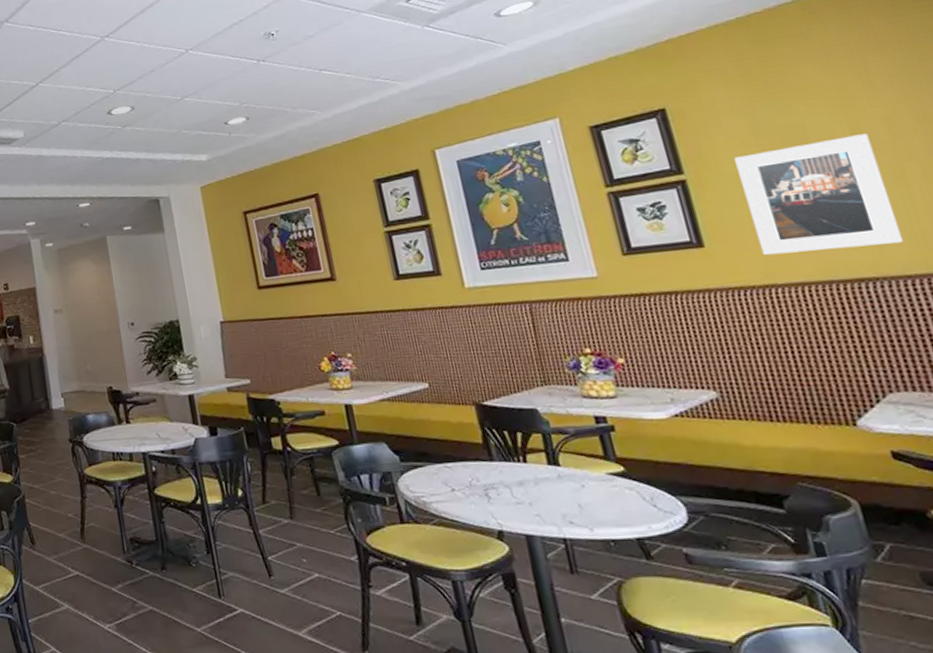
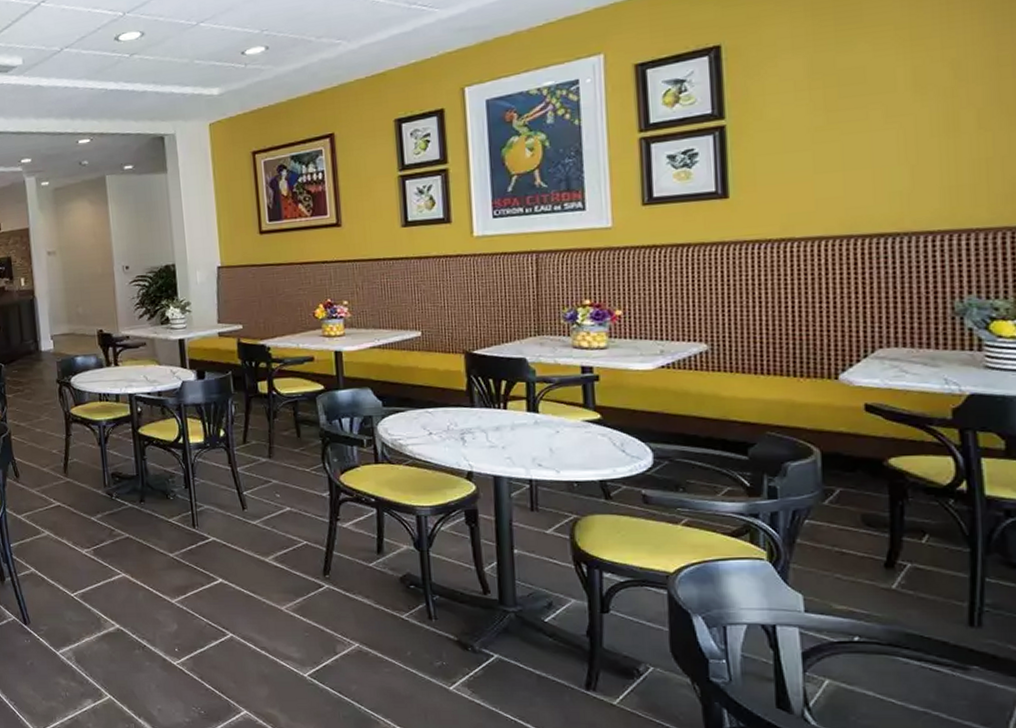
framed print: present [734,133,905,256] -> none [782,78,937,208]

